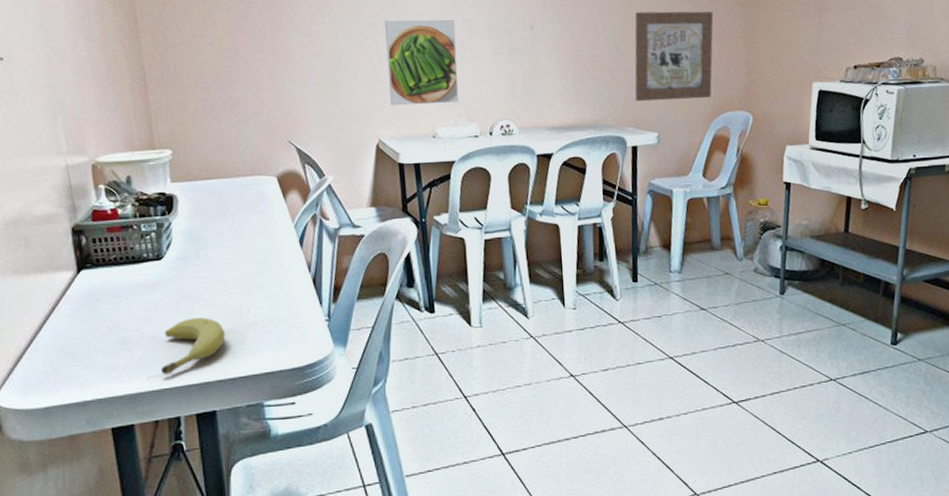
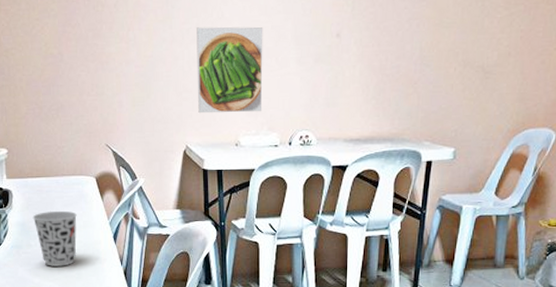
cup: none [202,215,256,279] -> present [32,210,77,266]
wall art: present [634,11,714,102] -> none [435,19,530,116]

